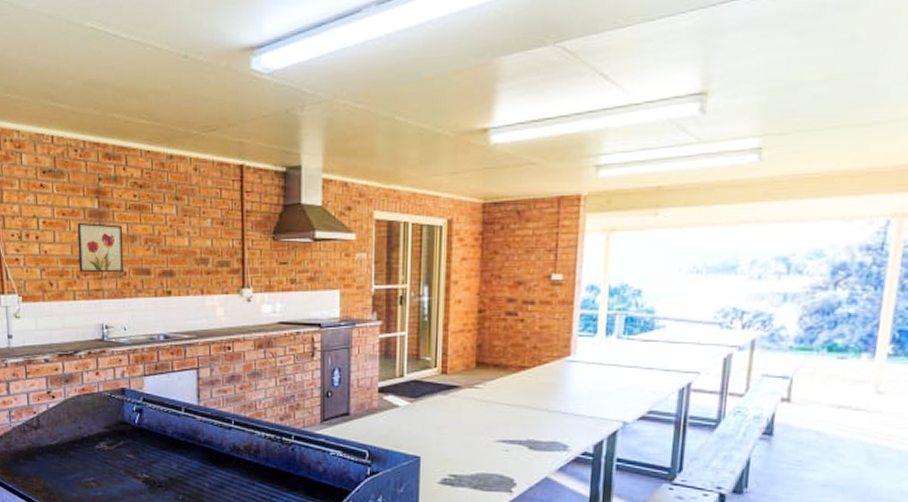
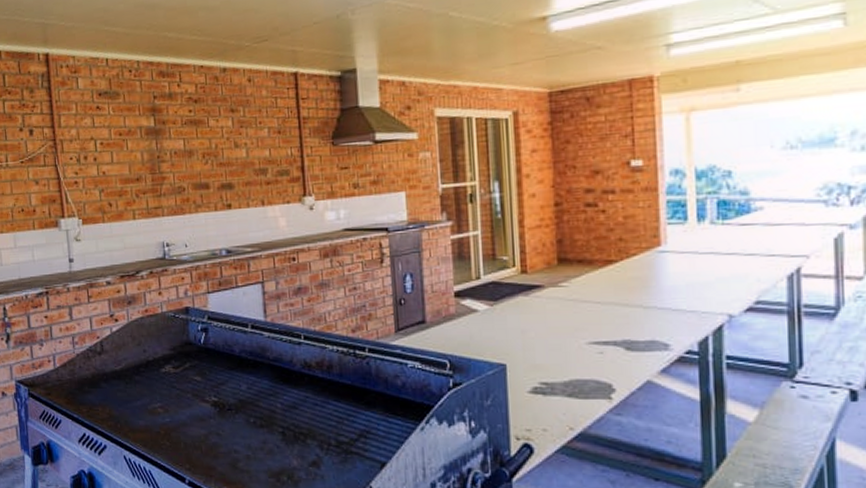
wall art: present [77,222,123,273] -> none [134,141,182,191]

